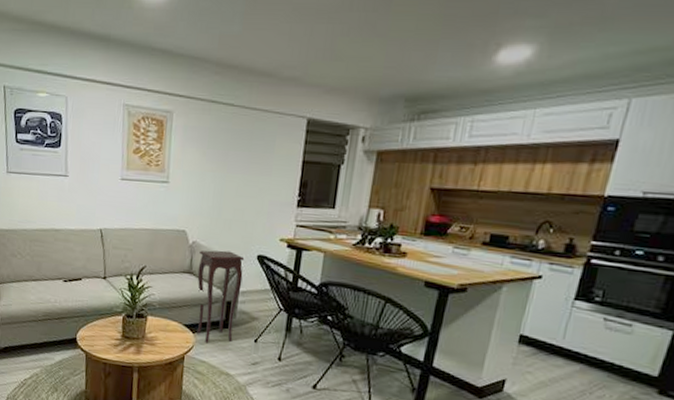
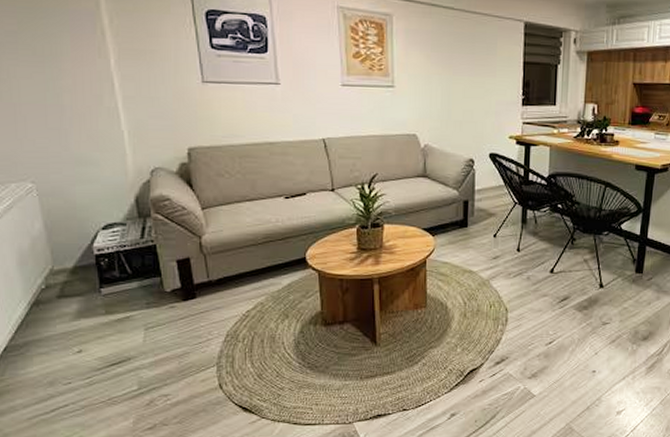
side table: present [197,250,245,343] -> none [432,151,478,244]

